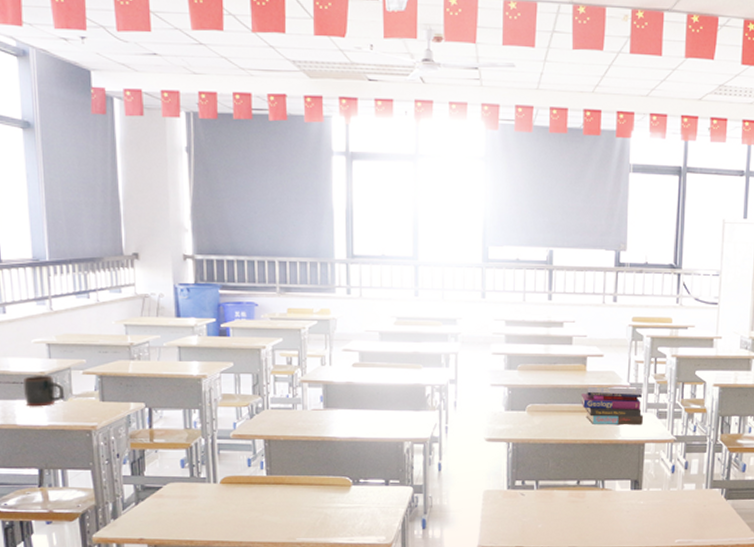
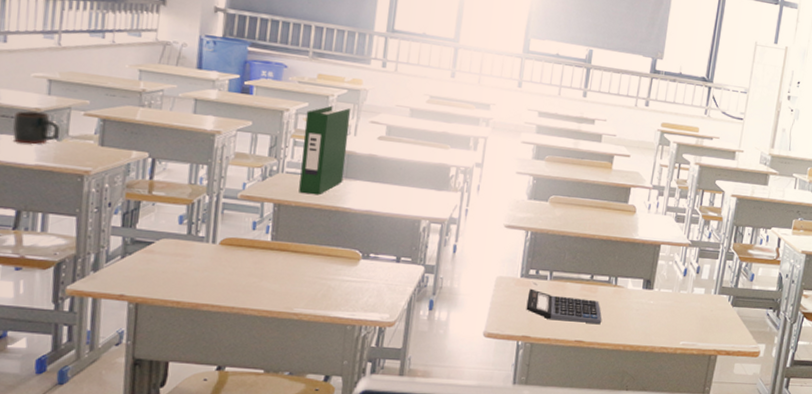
binder: none [282,338,325,428] -> present [299,105,350,195]
calculator: none [516,499,592,529] -> present [526,288,602,324]
books: present [581,386,643,424] -> none [603,184,663,226]

